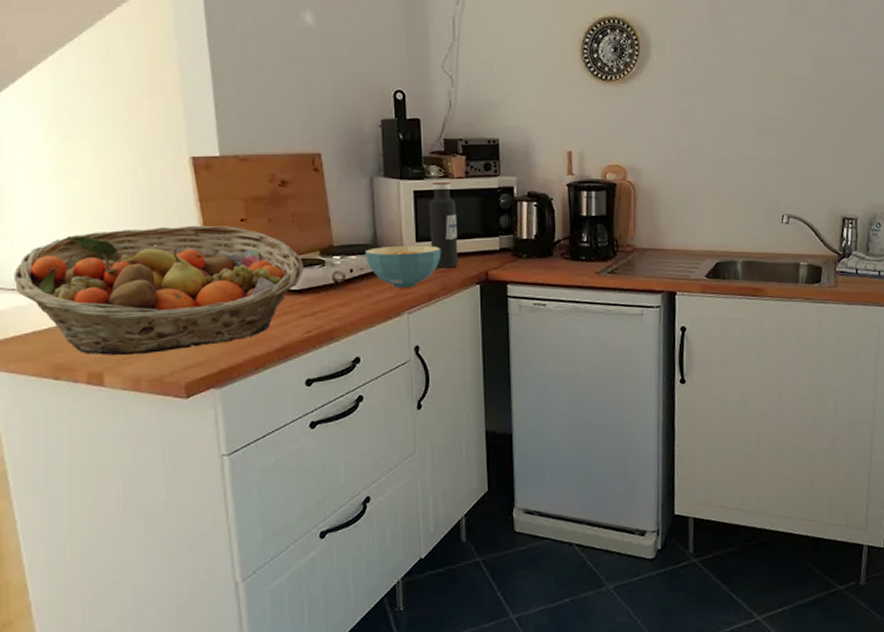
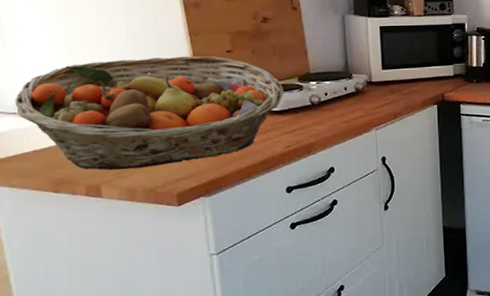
cereal bowl: present [365,245,441,288] -> none [338,72,404,108]
water bottle: present [429,181,458,269] -> none [393,19,419,92]

